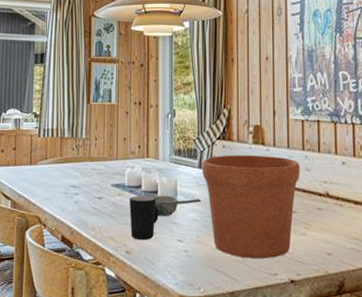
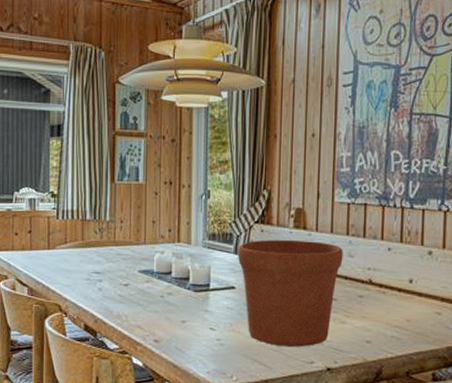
mug: present [129,195,159,241] -> none [157,282,190,329]
bowl: present [152,195,180,217] -> none [183,282,213,305]

